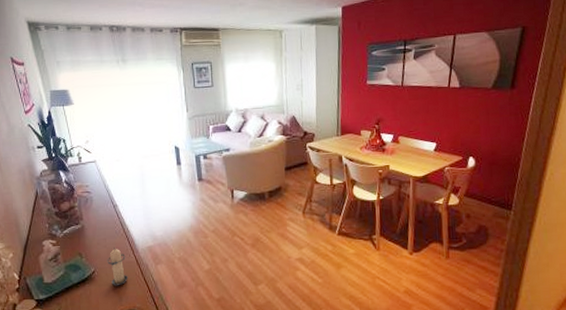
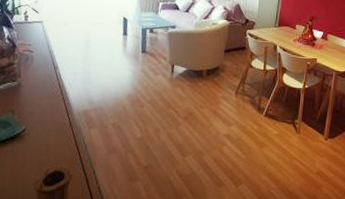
candle: present [107,248,129,286] -> none [39,108,60,146]

